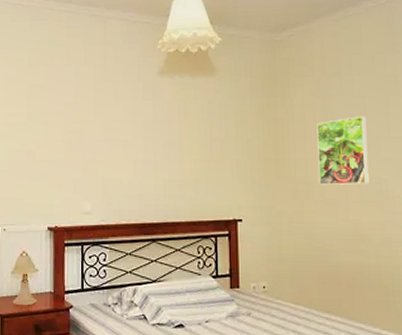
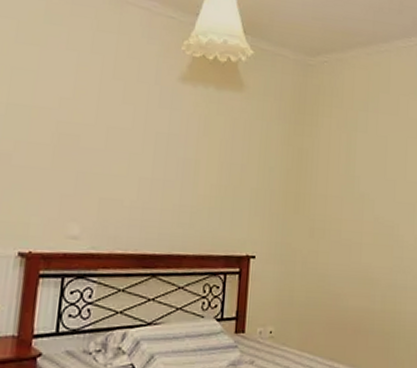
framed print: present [317,116,369,185] -> none [335,156,386,227]

